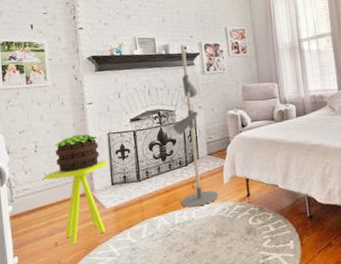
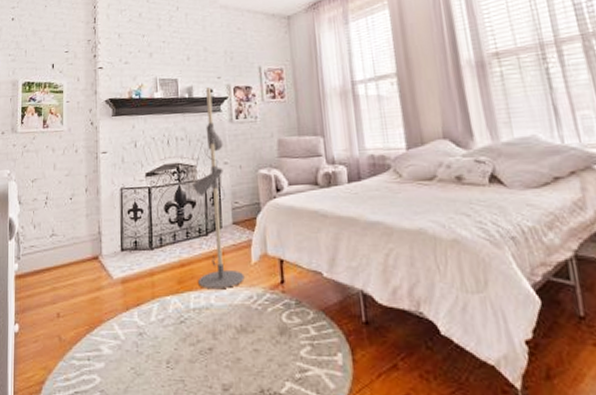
side table: present [45,160,108,244] -> none [53,220,119,318]
potted plant: present [54,134,99,173] -> none [64,187,110,230]

